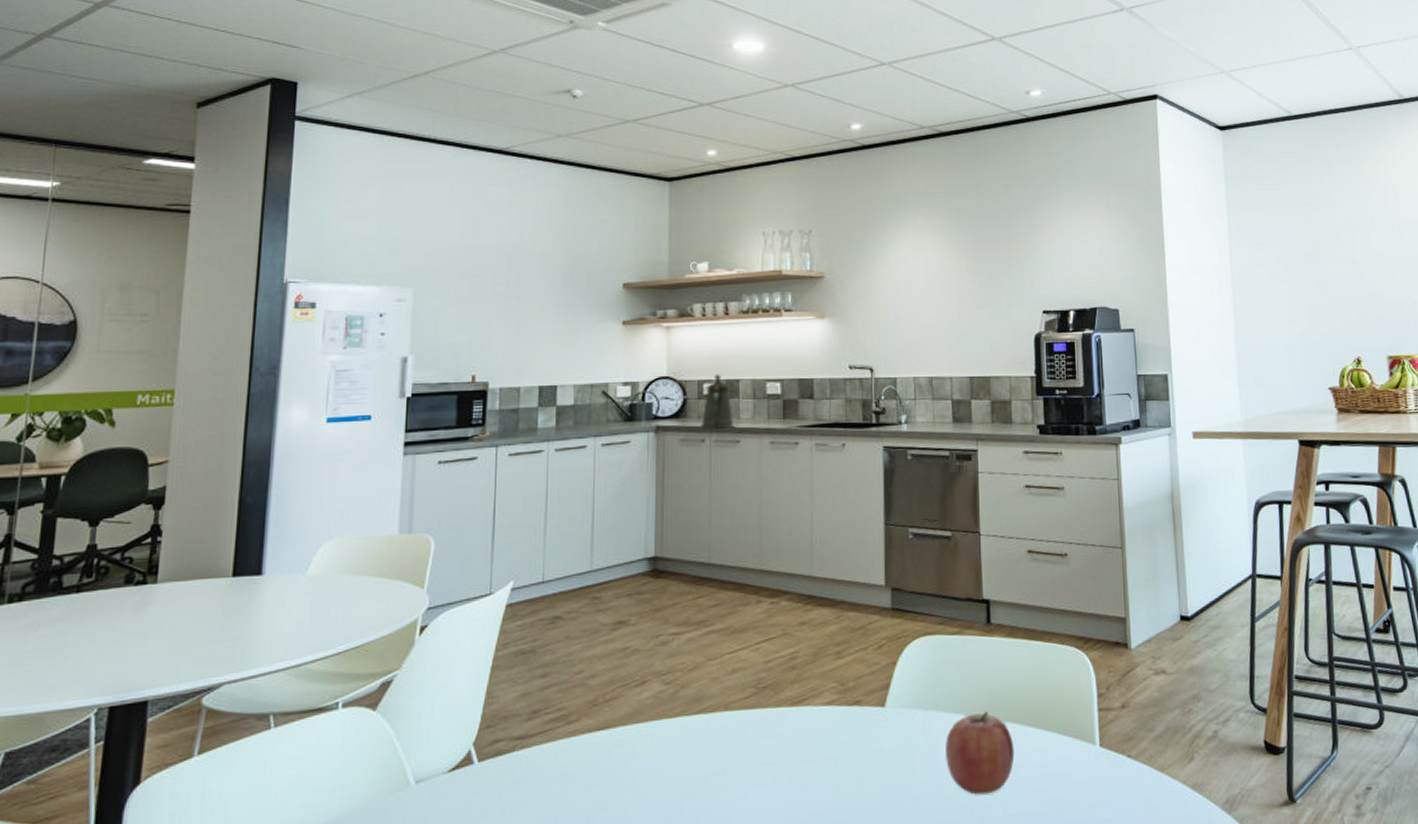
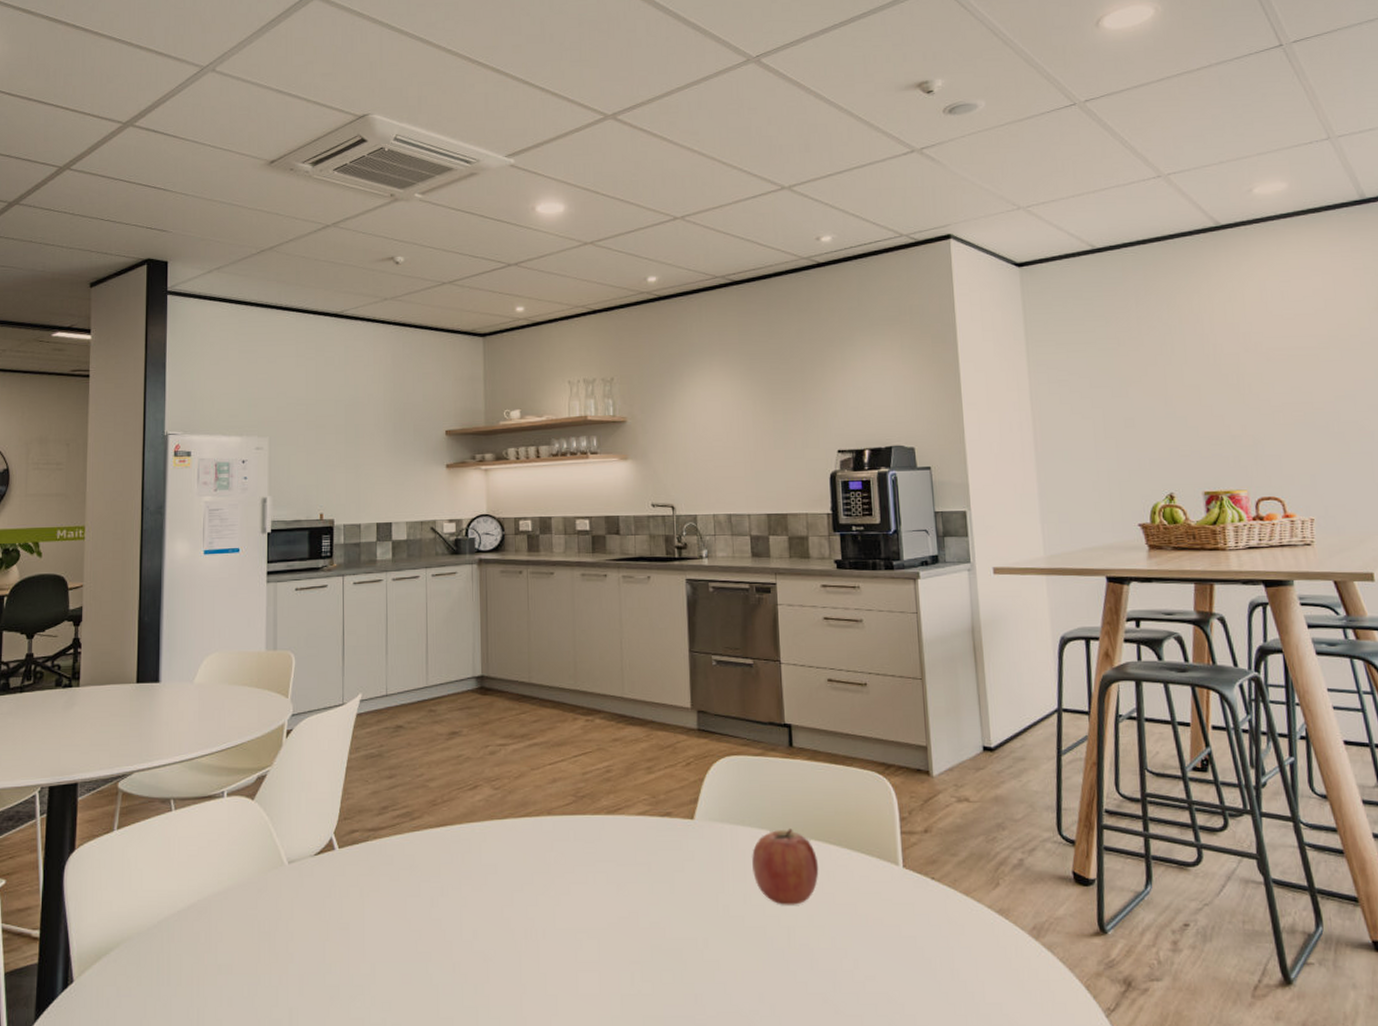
coffee pot: present [702,374,734,431] -> none [519,512,548,564]

